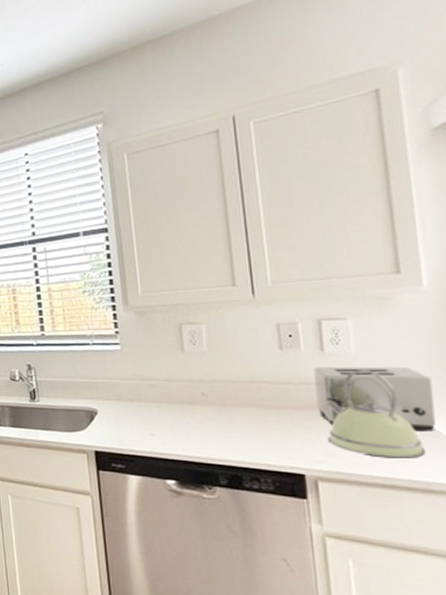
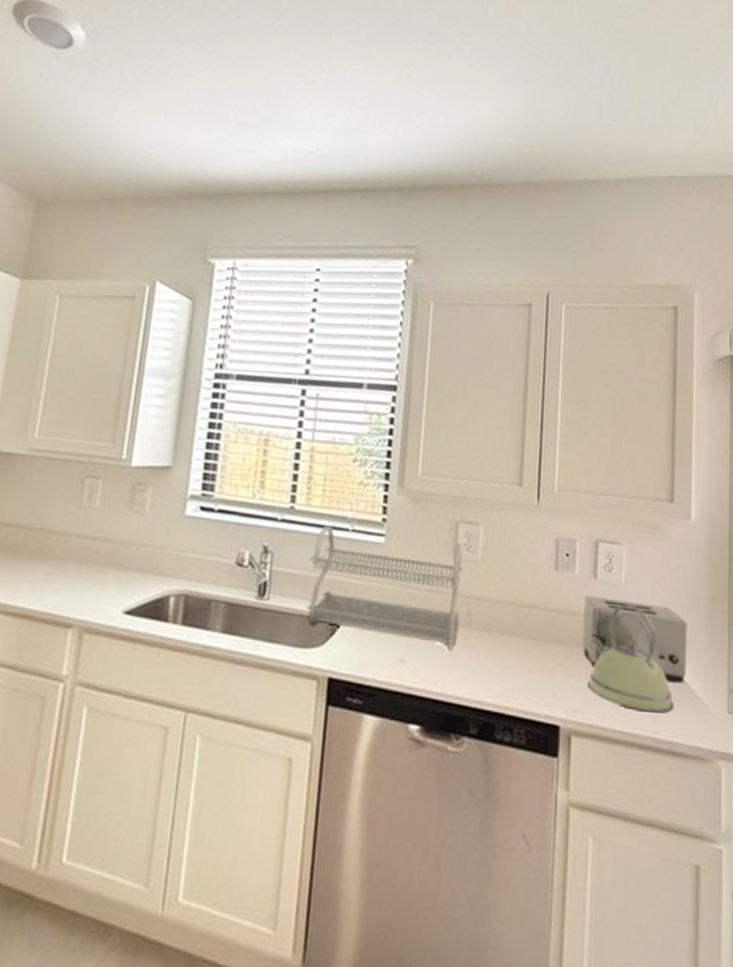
dish rack: none [63,340,197,425] -> present [306,525,464,653]

